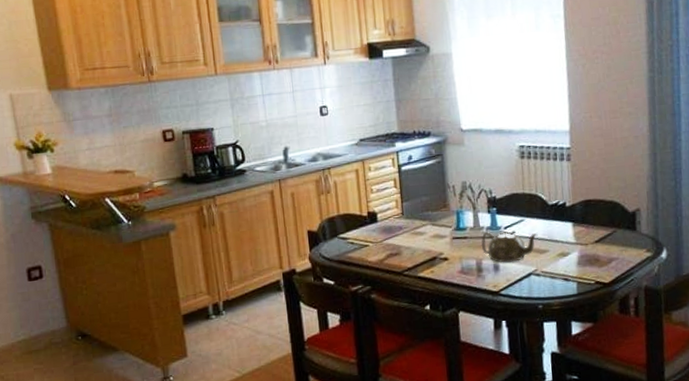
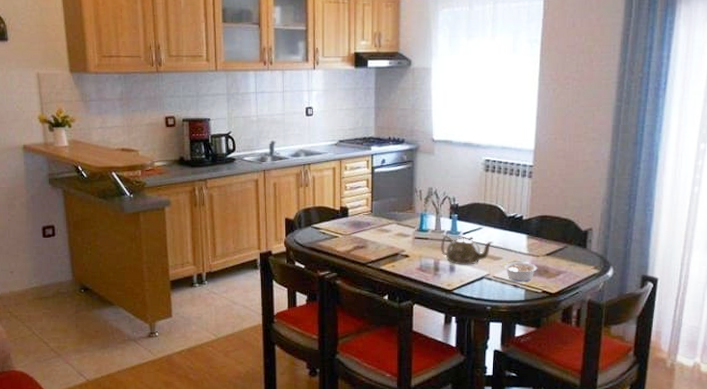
legume: none [546,252,588,275] -> present [499,262,538,283]

